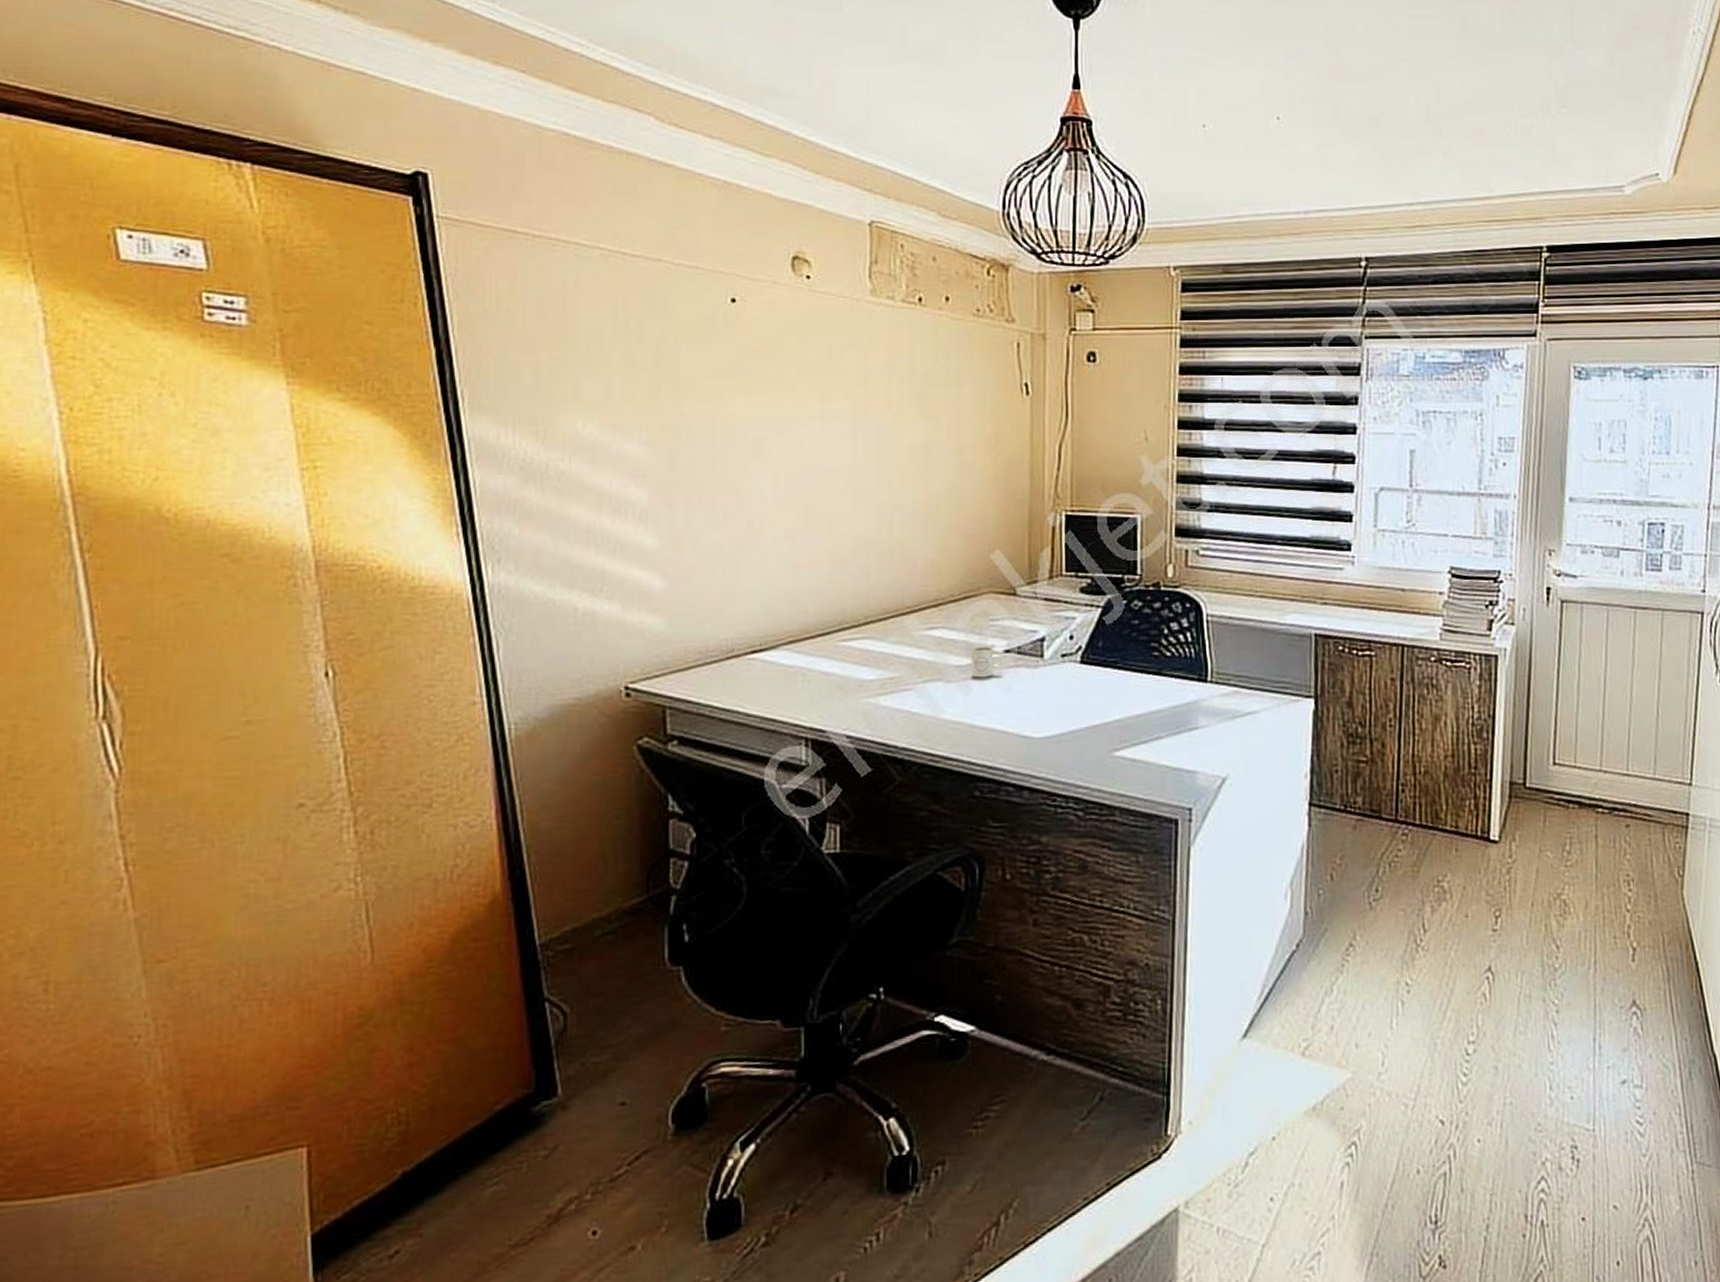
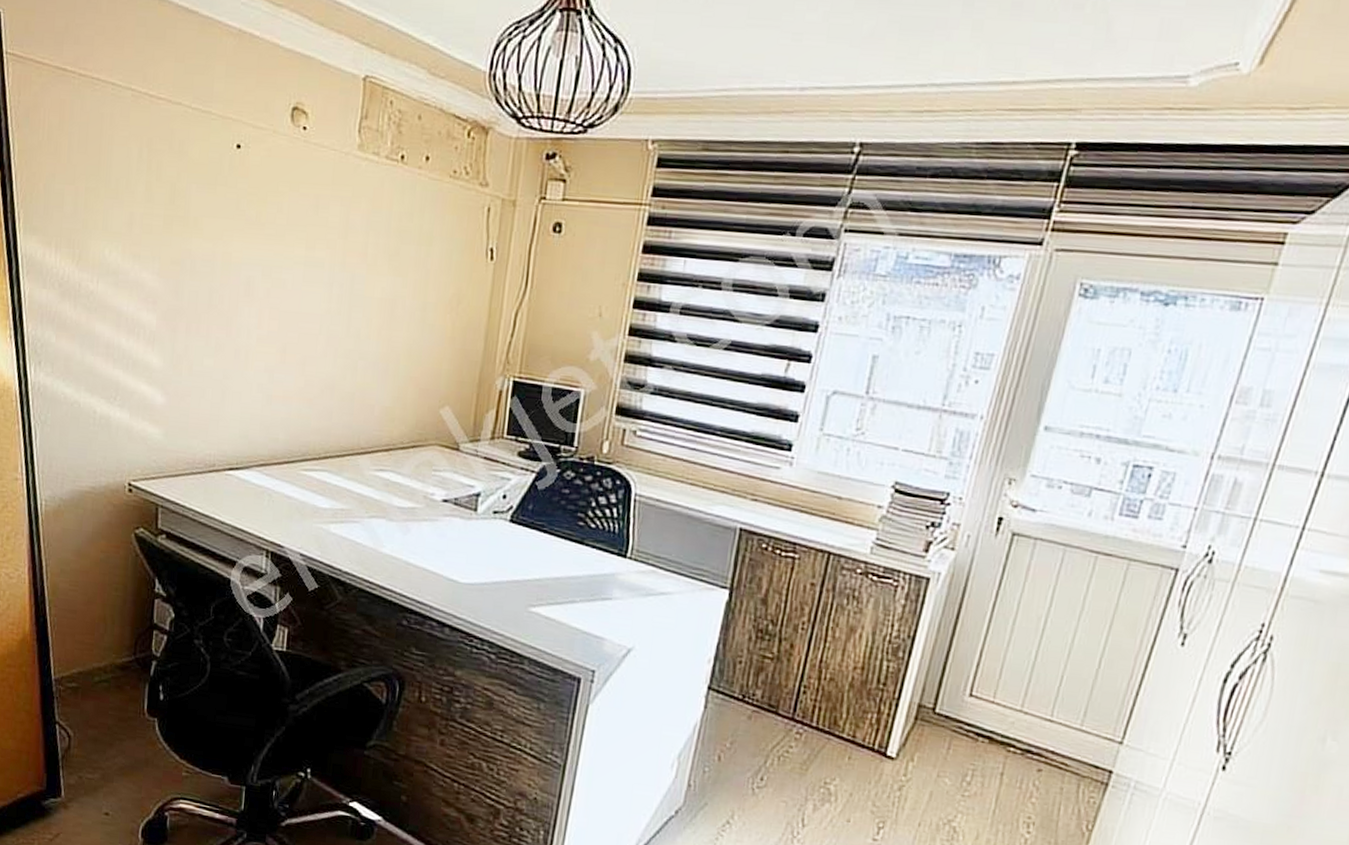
mug: present [971,646,1003,678] -> none [411,492,441,522]

